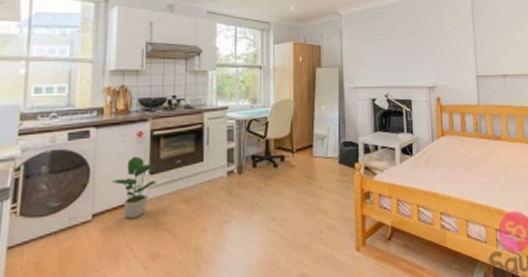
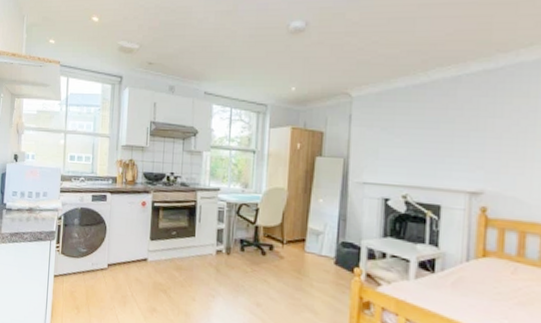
potted plant: present [112,156,158,220] -> none [122,222,157,275]

